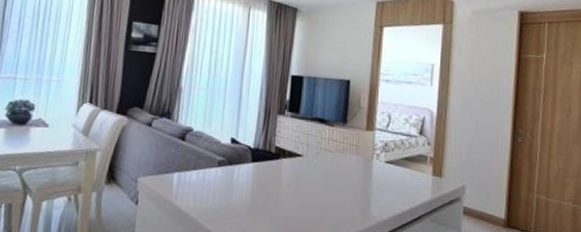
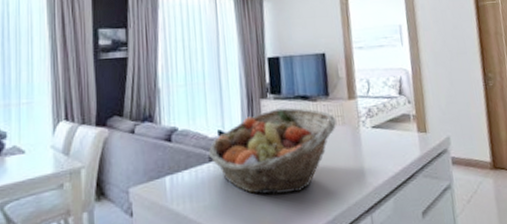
fruit basket: none [218,126,351,213] -> present [208,107,337,195]

